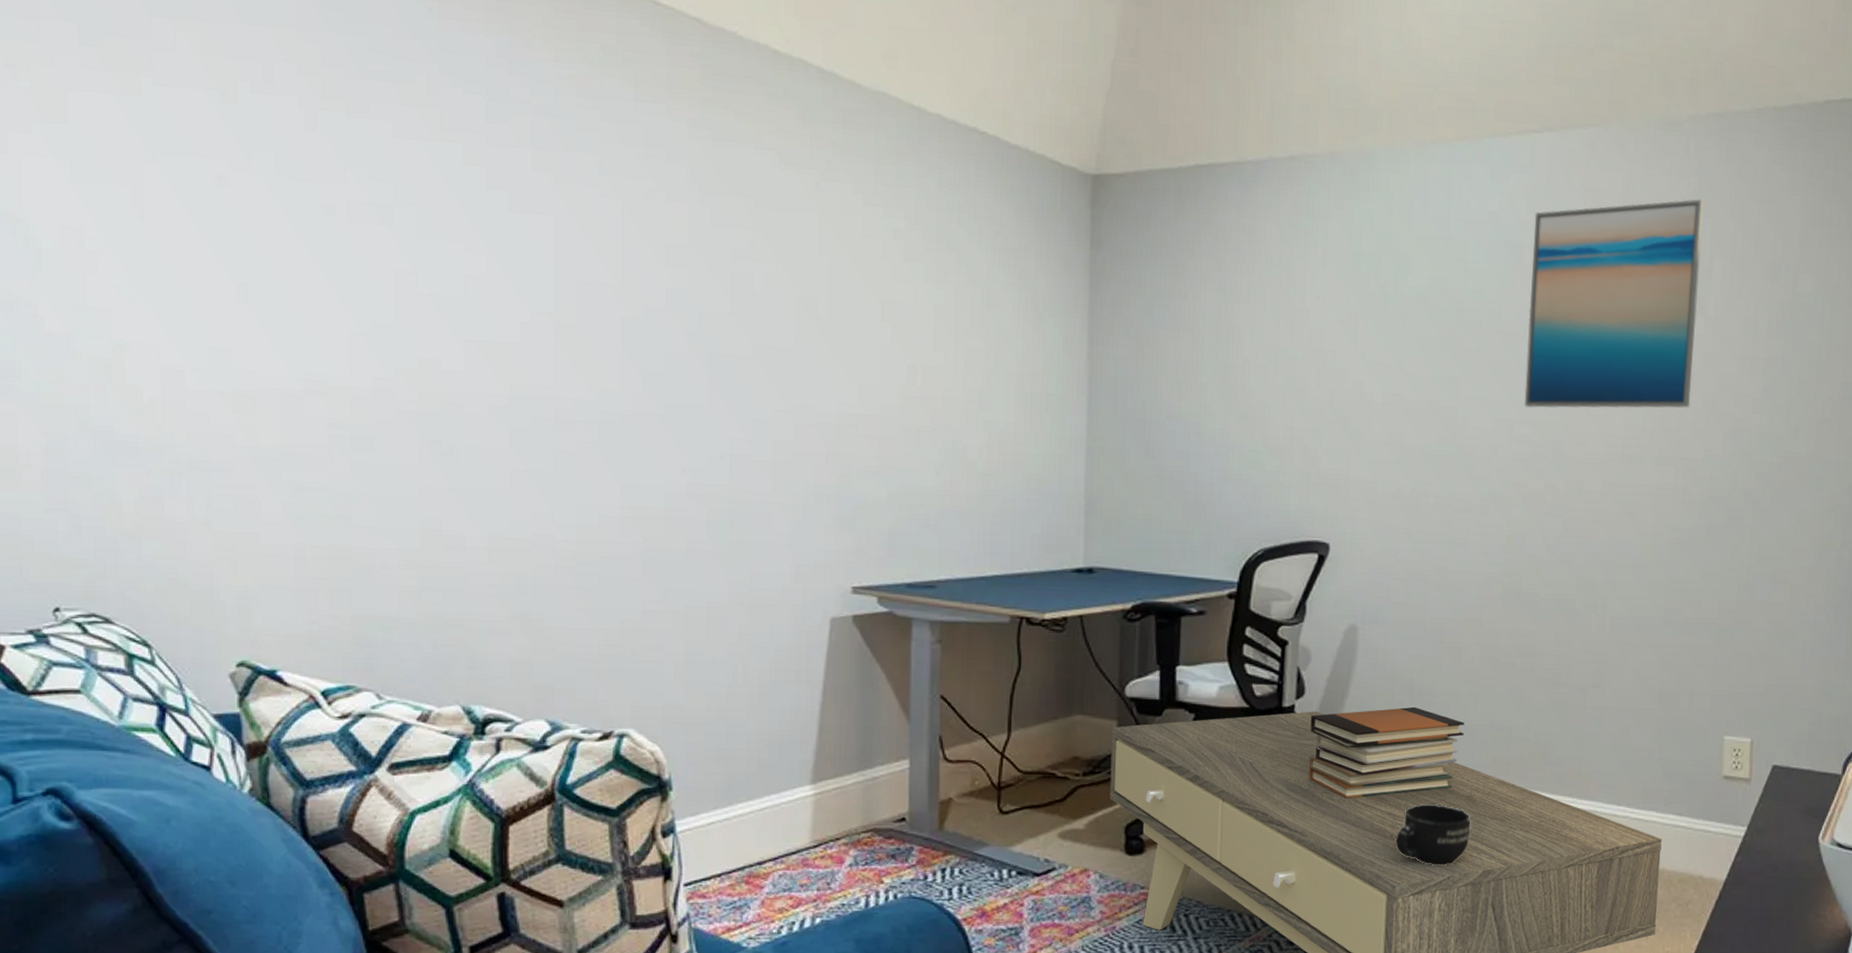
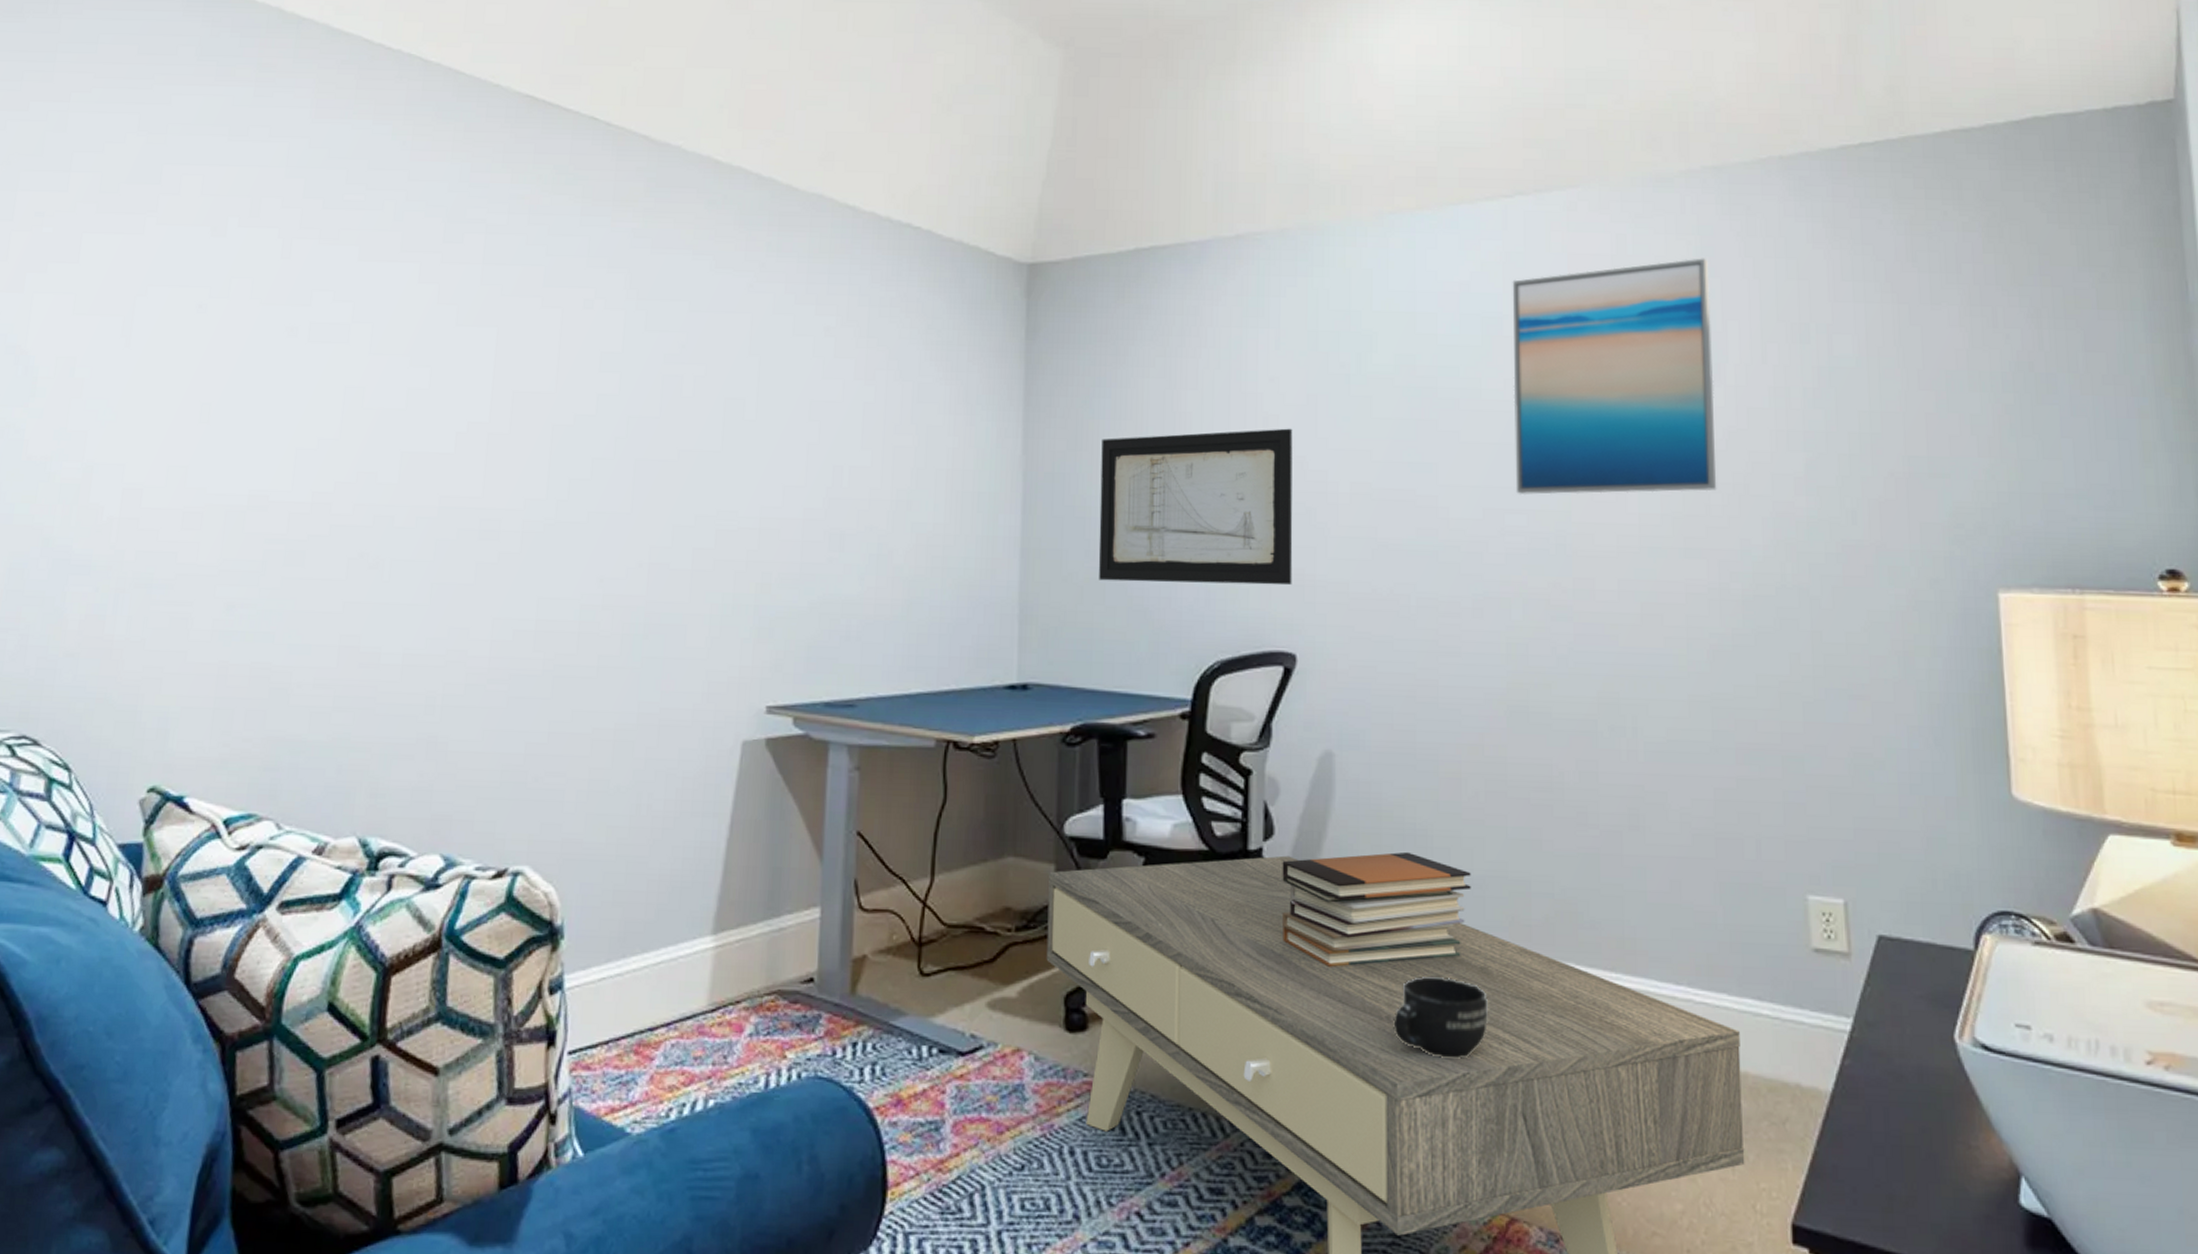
wall art: none [1157,342,1335,484] -> present [1098,428,1293,586]

